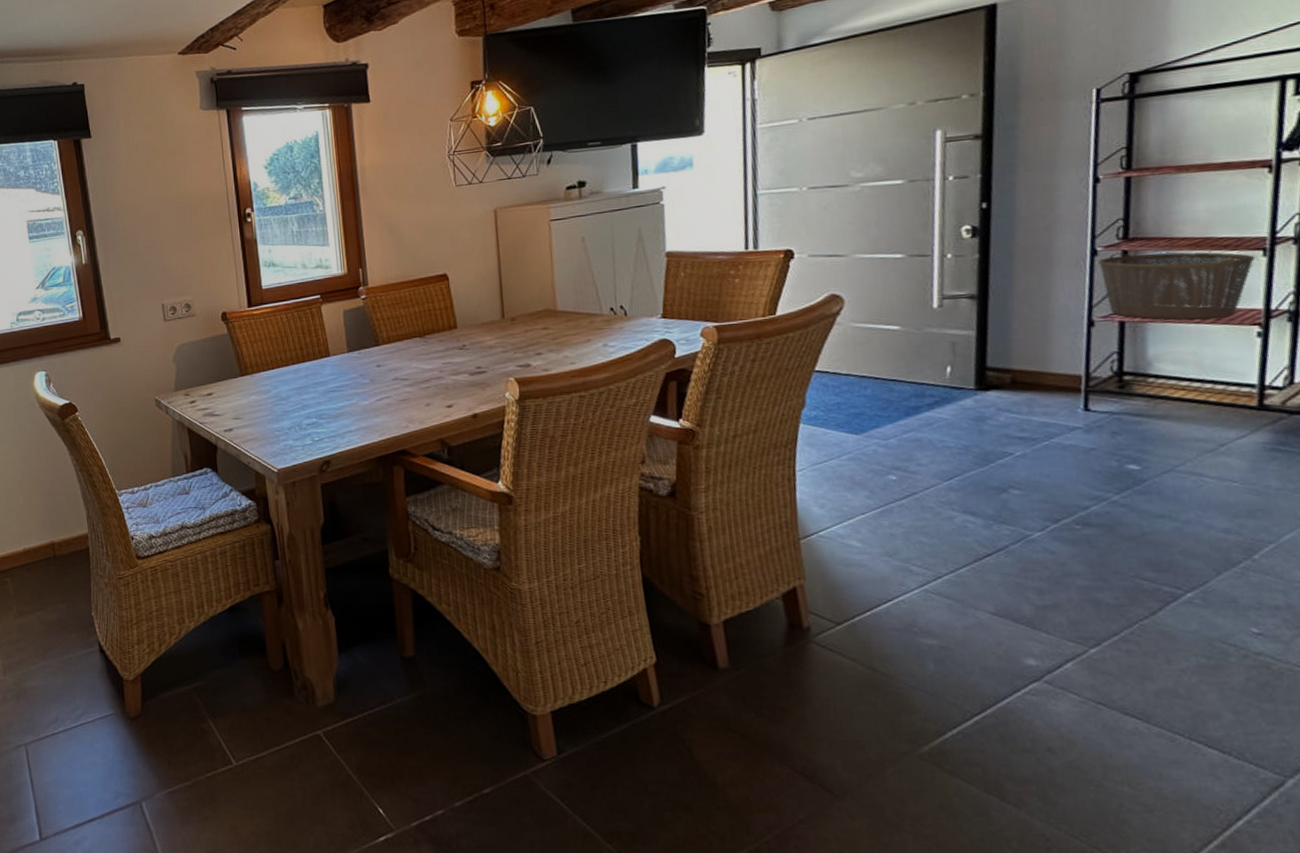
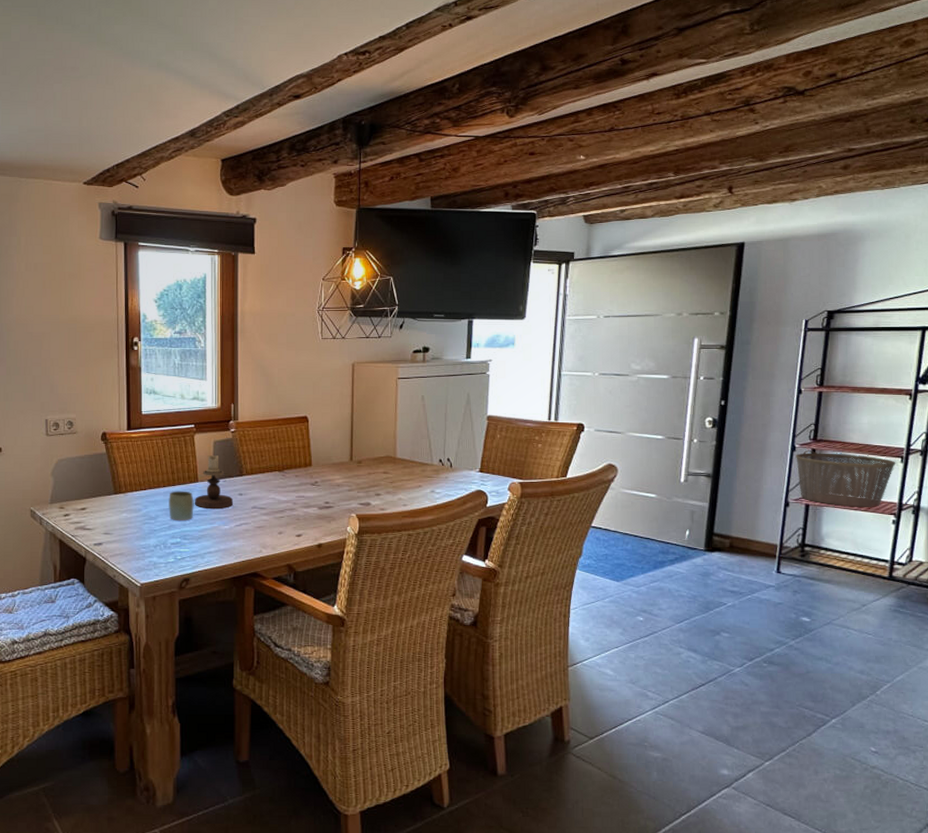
mug: none [299,366,329,400] -> present [169,491,194,522]
candlestick: none [328,326,371,385] -> present [195,455,233,510]

